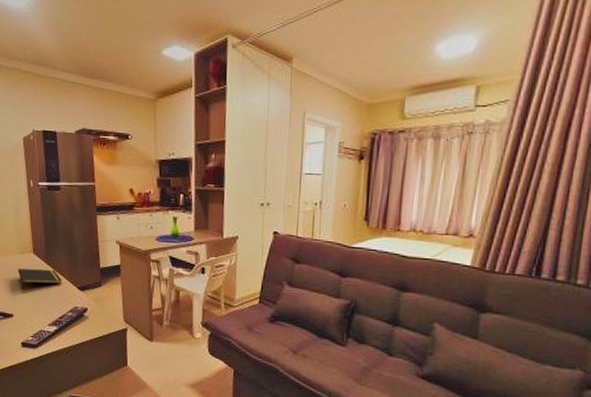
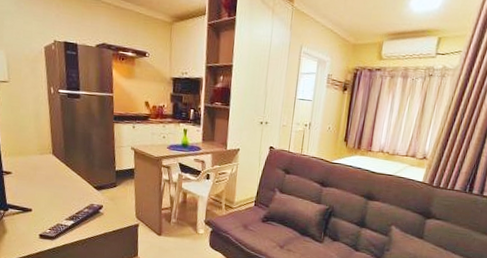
notepad: present [17,268,62,290] -> none [36,168,80,187]

